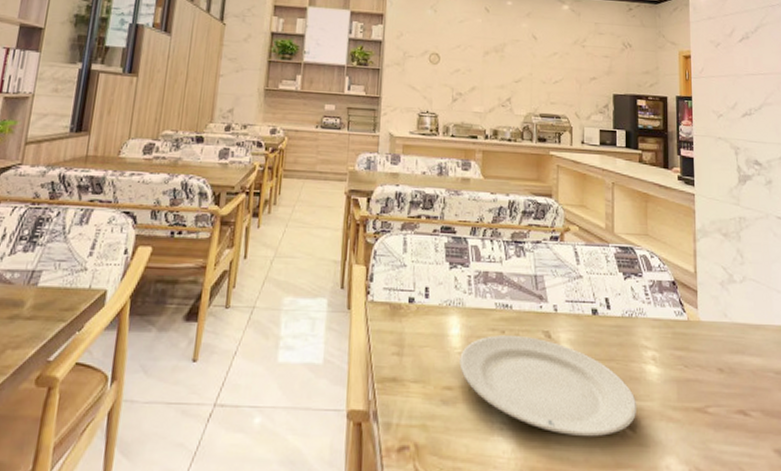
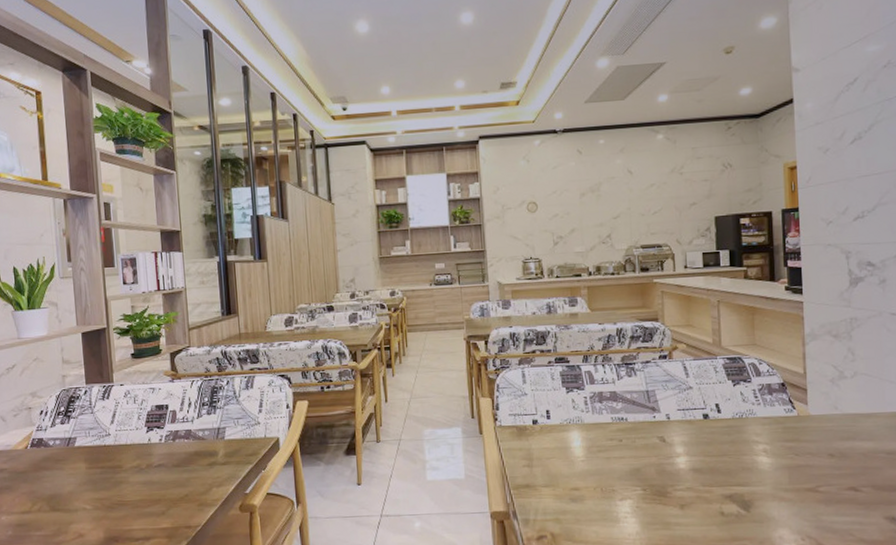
plate: present [459,335,637,437] -> none [583,442,751,519]

